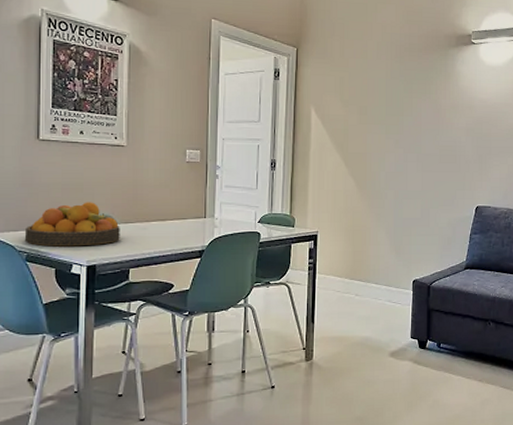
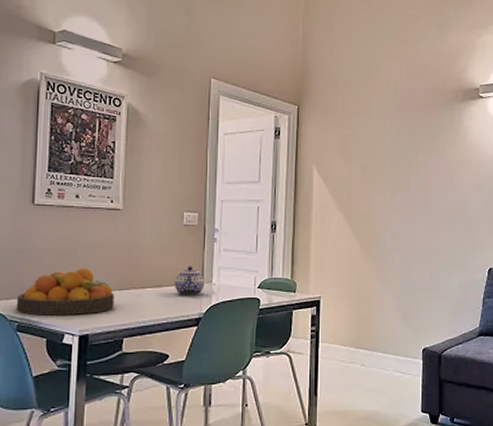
teapot: none [177,201,207,229] -> present [174,266,205,296]

